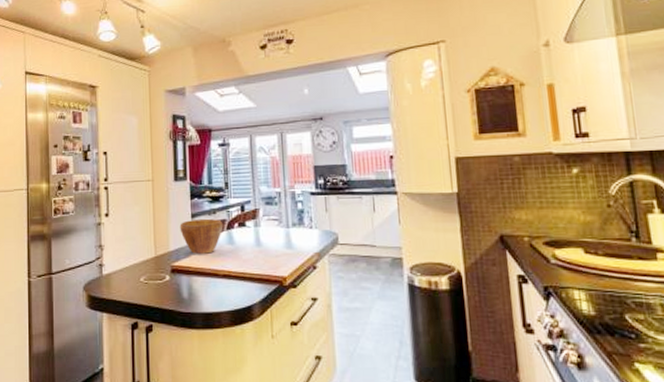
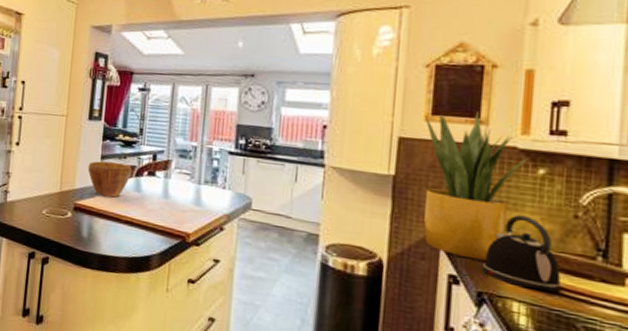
planter: none [473,125,563,258] -> present [423,111,528,261]
kettle: none [543,211,610,276] -> present [481,215,564,293]

